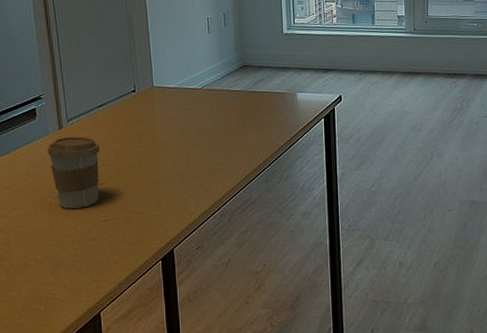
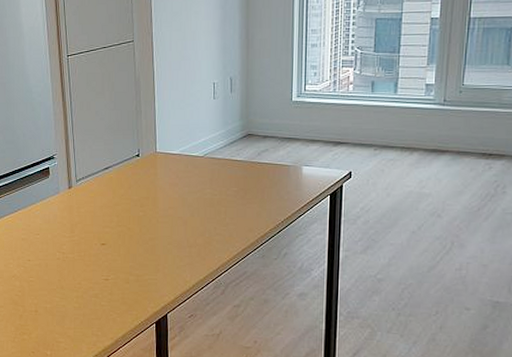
coffee cup: present [47,136,100,209] -> none [57,197,104,265]

